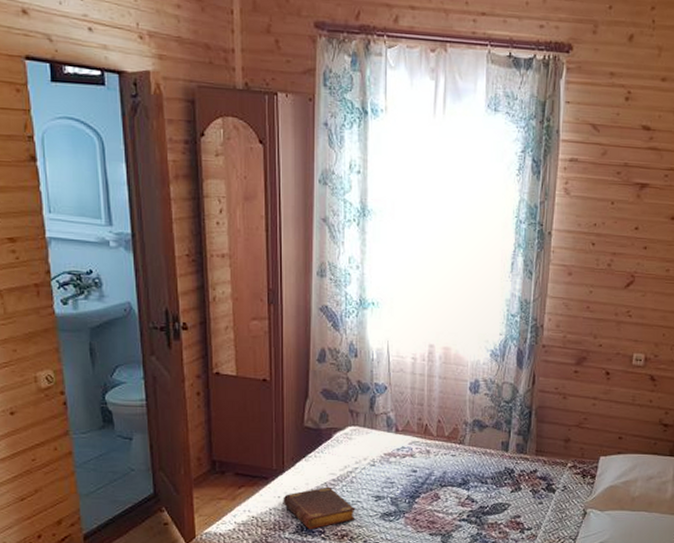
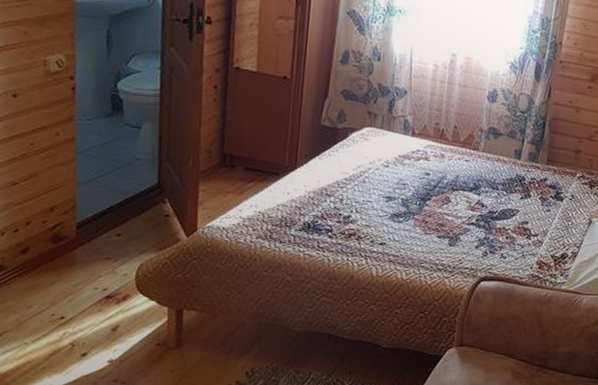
book: present [283,486,356,529] -> none [292,185,366,227]

